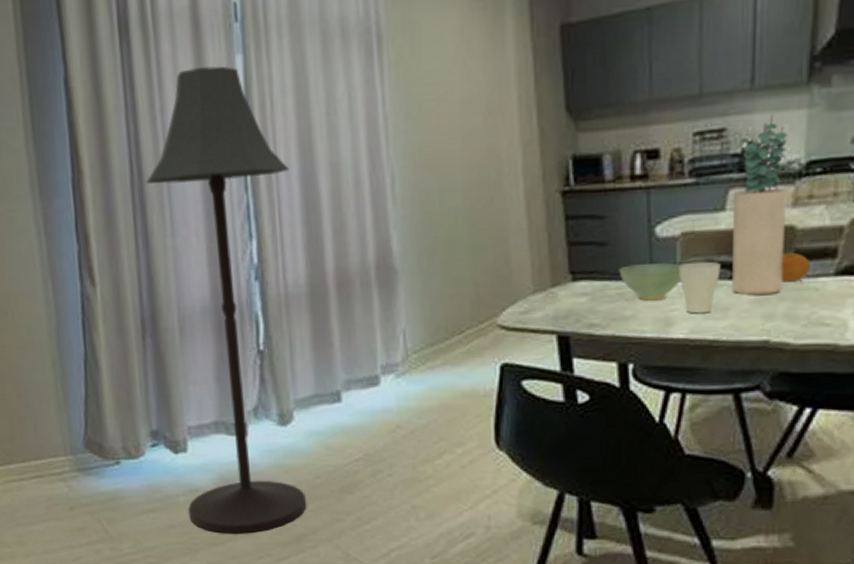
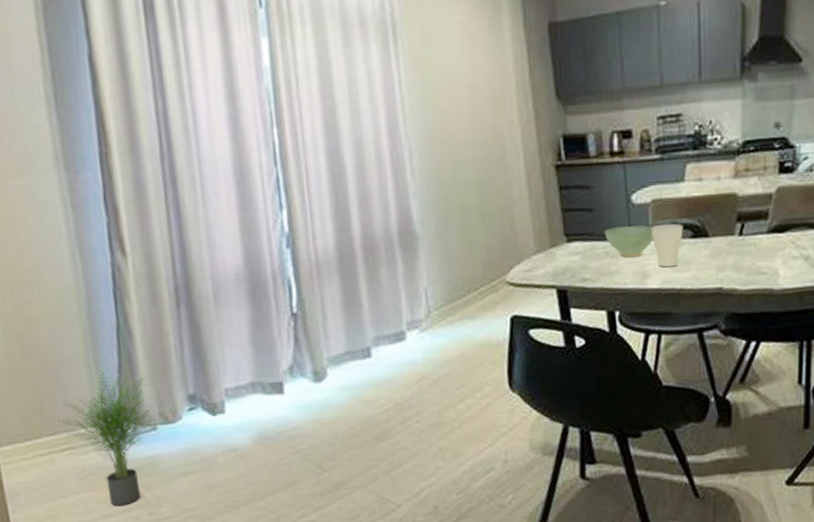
potted plant: none [28,400,115,538] -> present [58,369,152,506]
floor lamp: present [146,65,306,534] -> none [176,47,342,489]
vase: present [732,114,788,296] -> none [689,103,730,251]
fruit: present [781,252,811,282] -> none [729,215,750,240]

